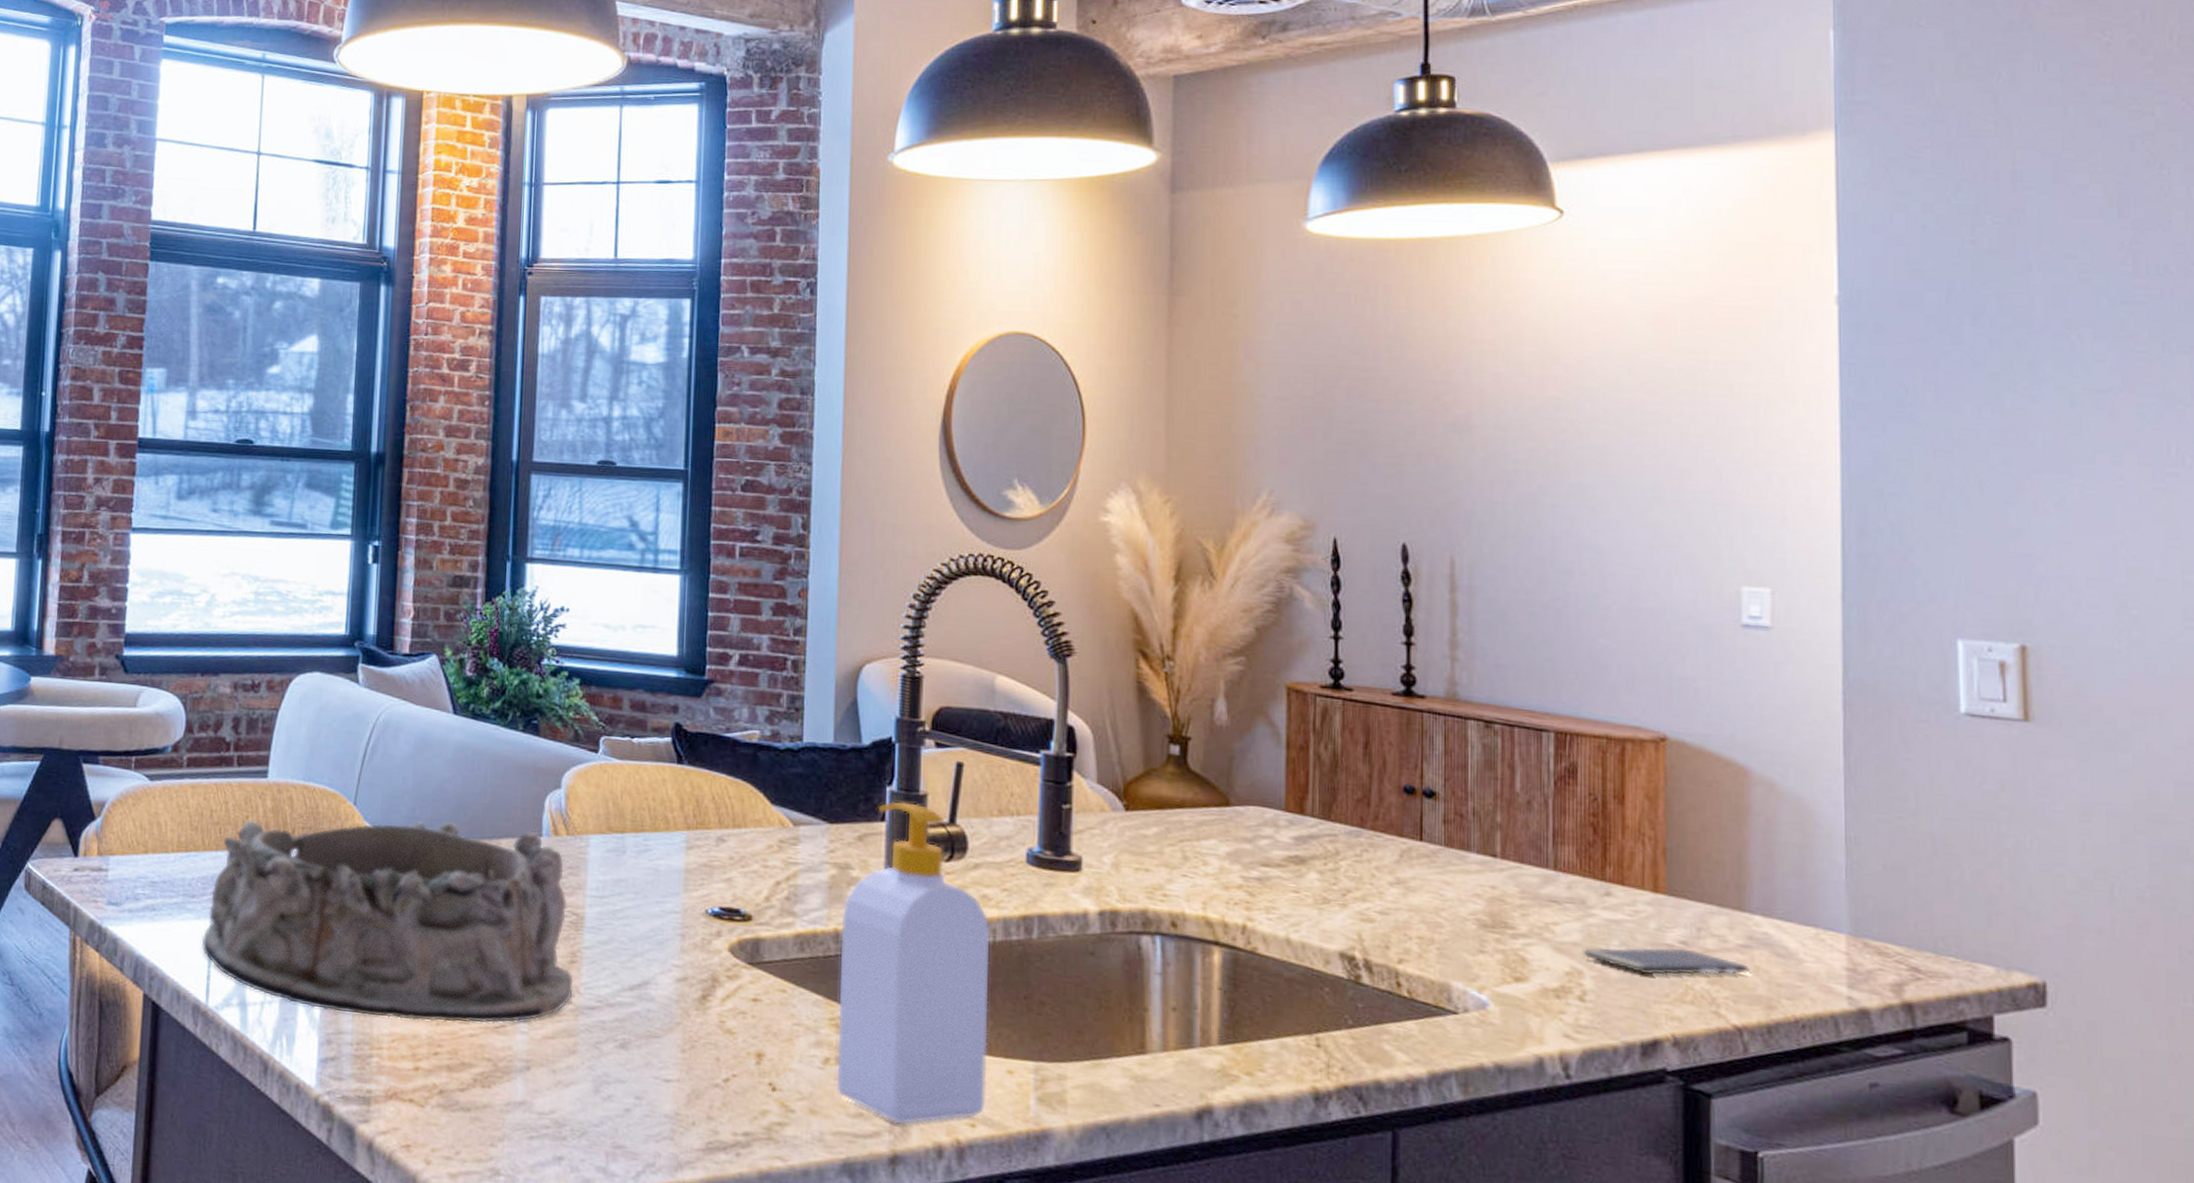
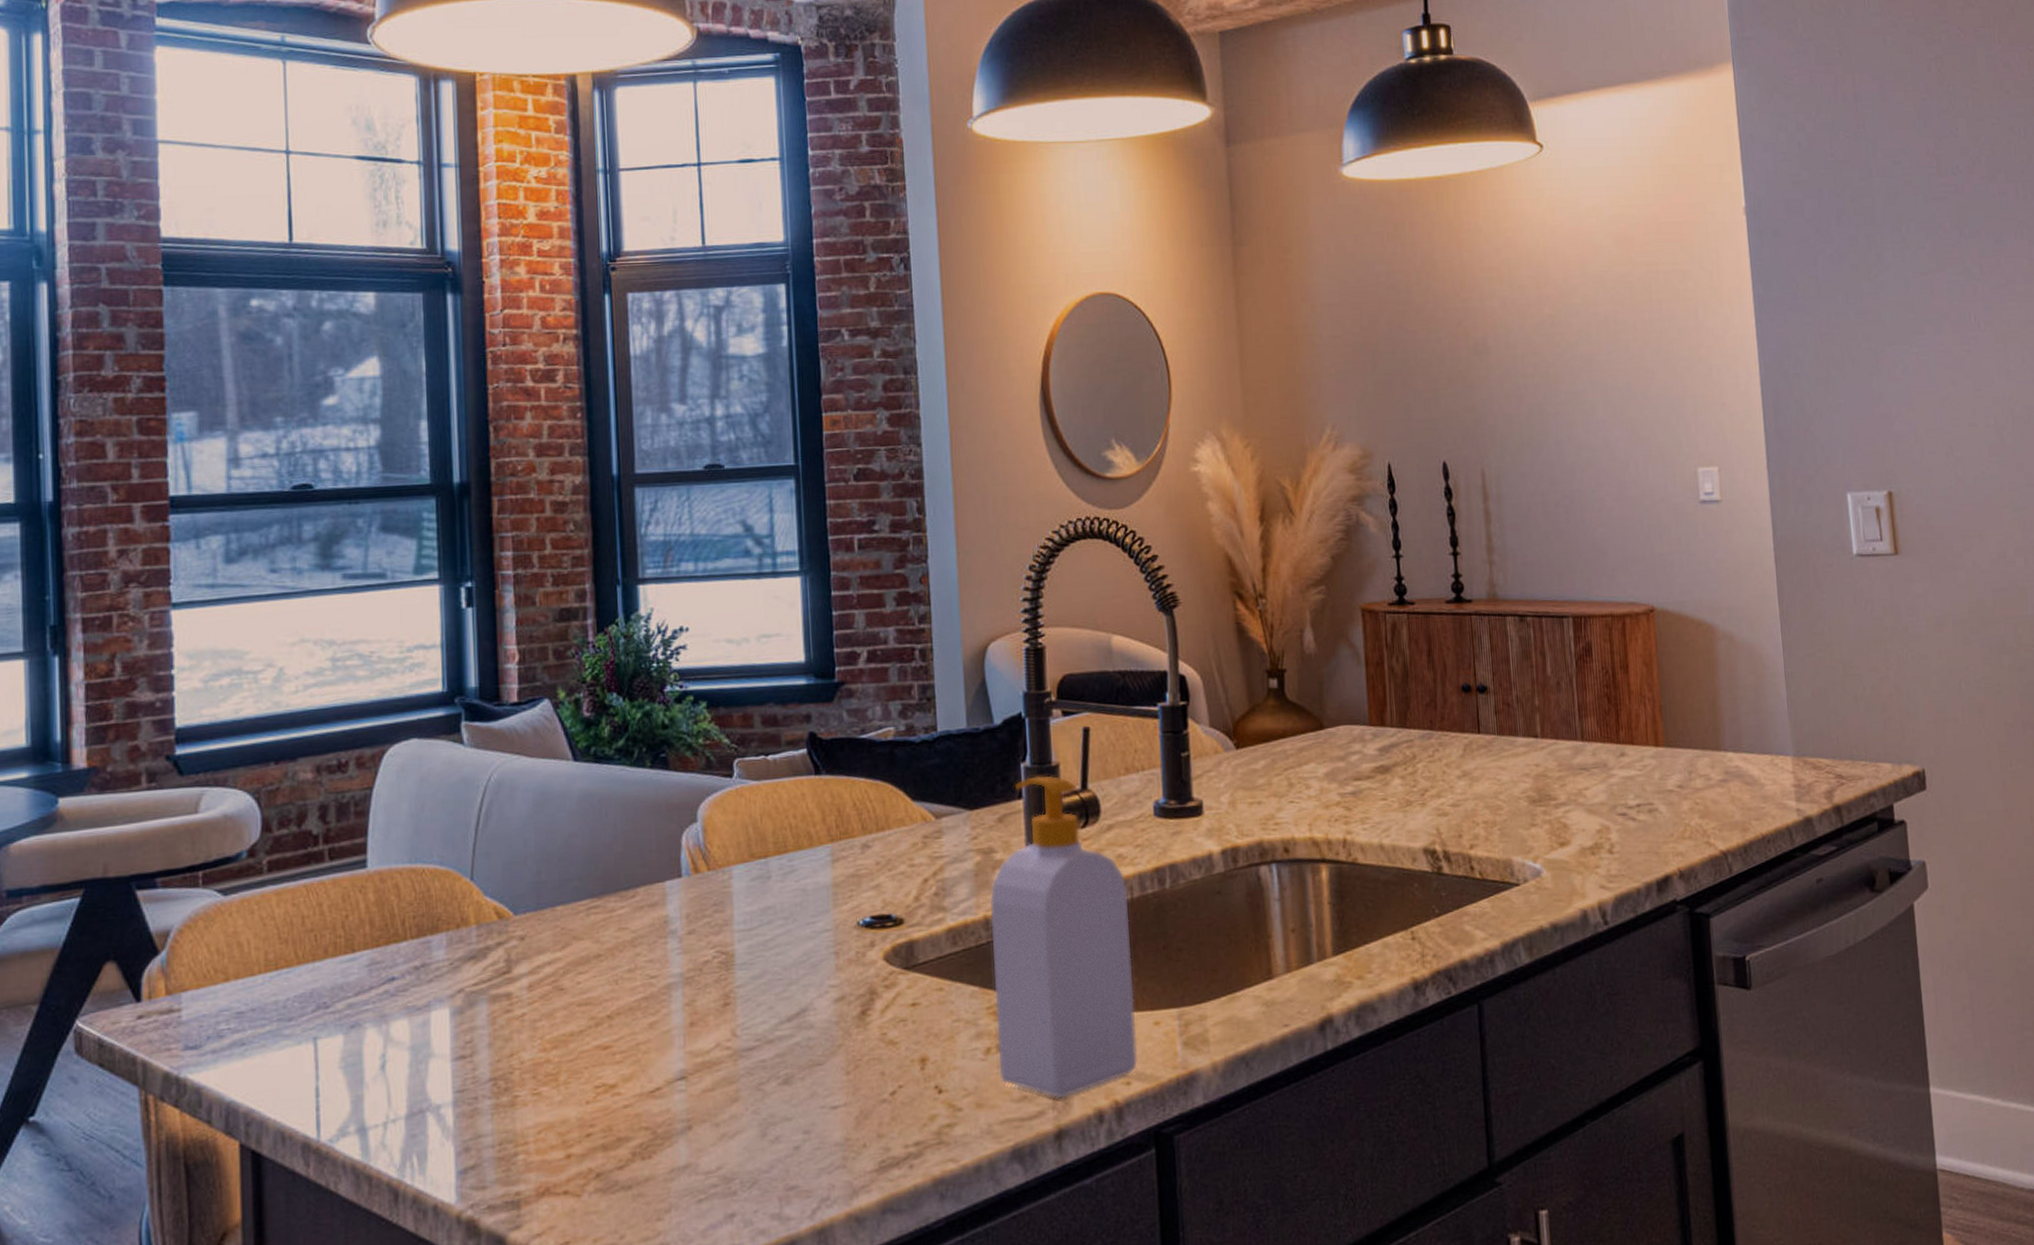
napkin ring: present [201,819,574,1023] -> none [305,873,730,1116]
smartphone: present [1582,947,1750,976] -> none [1608,791,1728,821]

